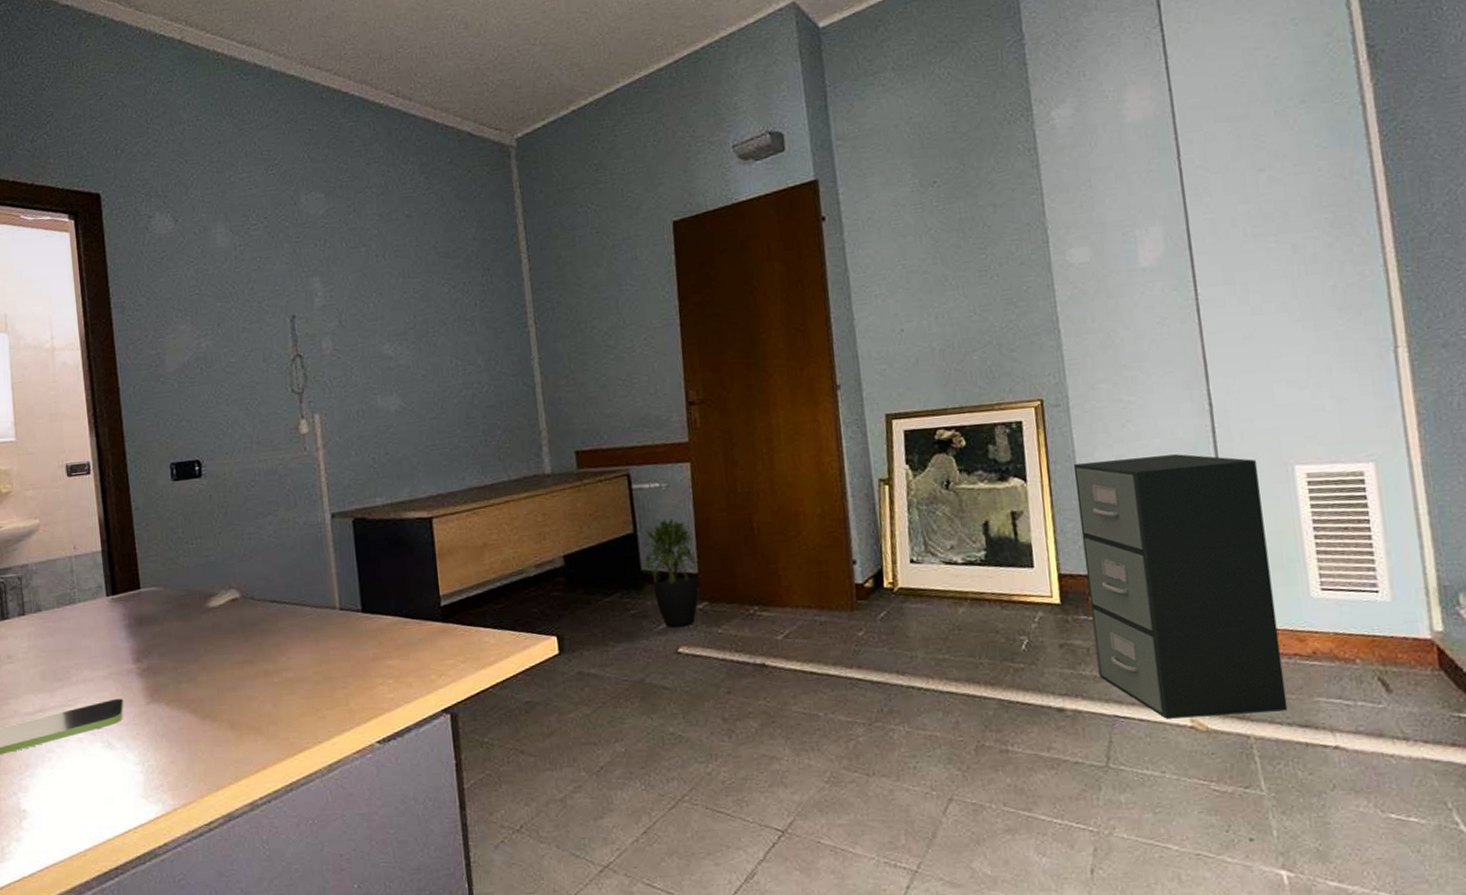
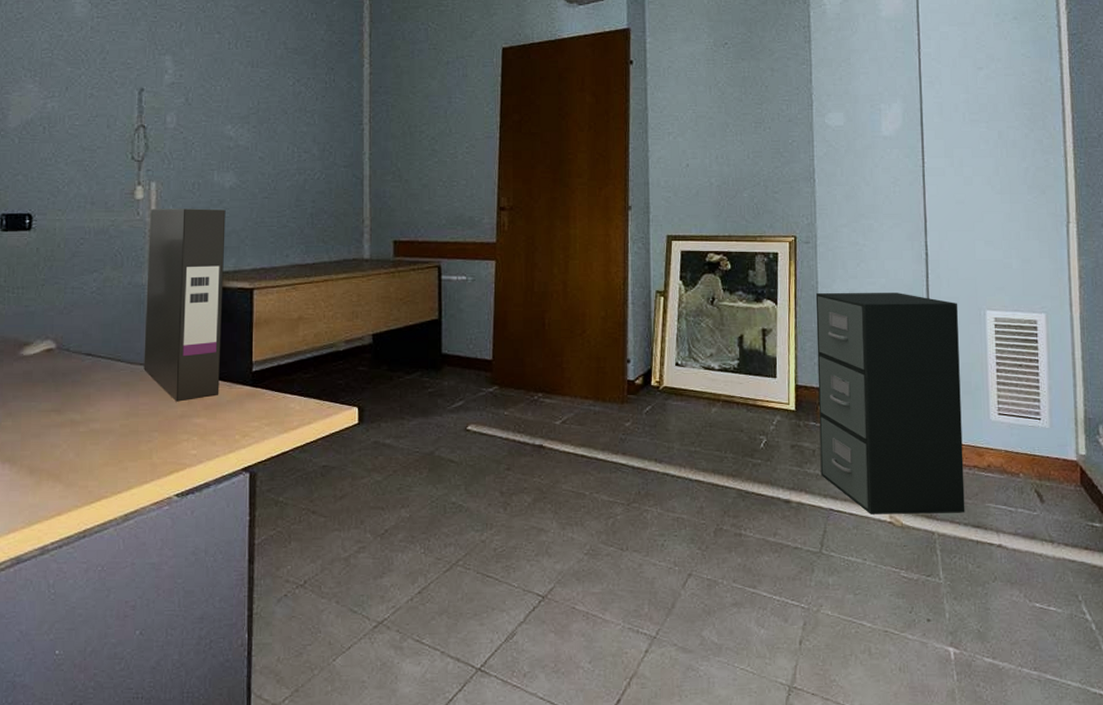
binder: none [317,435,410,644] -> present [143,208,226,402]
potted plant: present [643,517,701,628] -> none [444,307,495,408]

